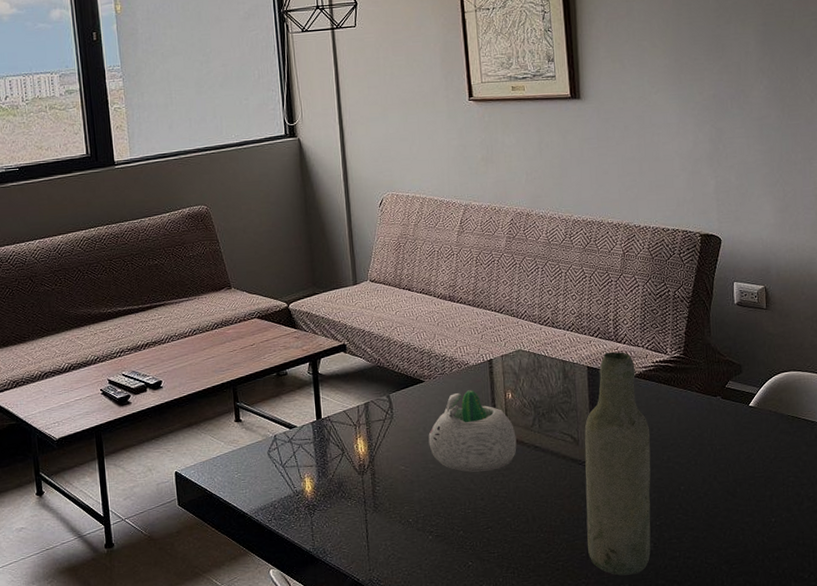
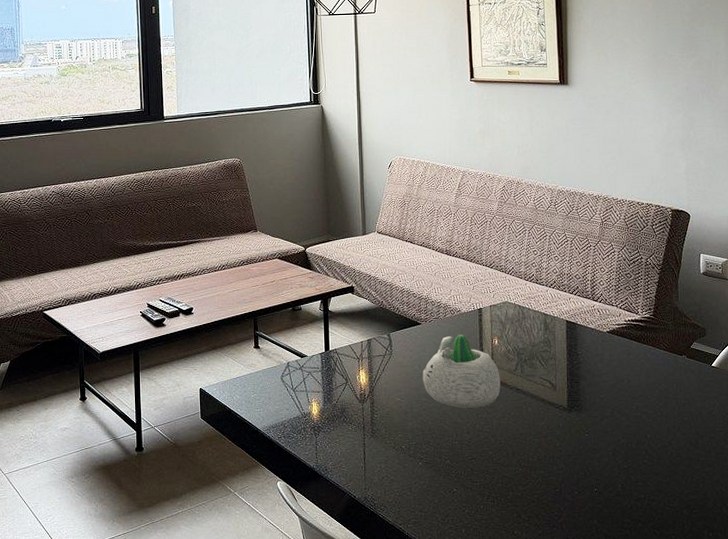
bottle: present [584,351,651,576] -> none [560,309,621,512]

